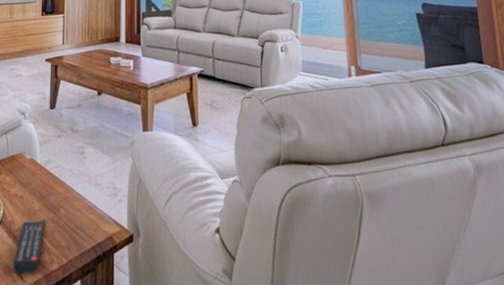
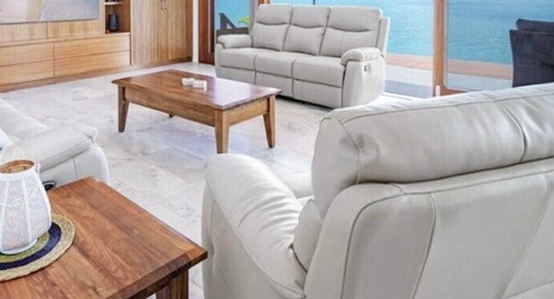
remote control: present [12,220,45,274] -> none [87,240,118,289]

